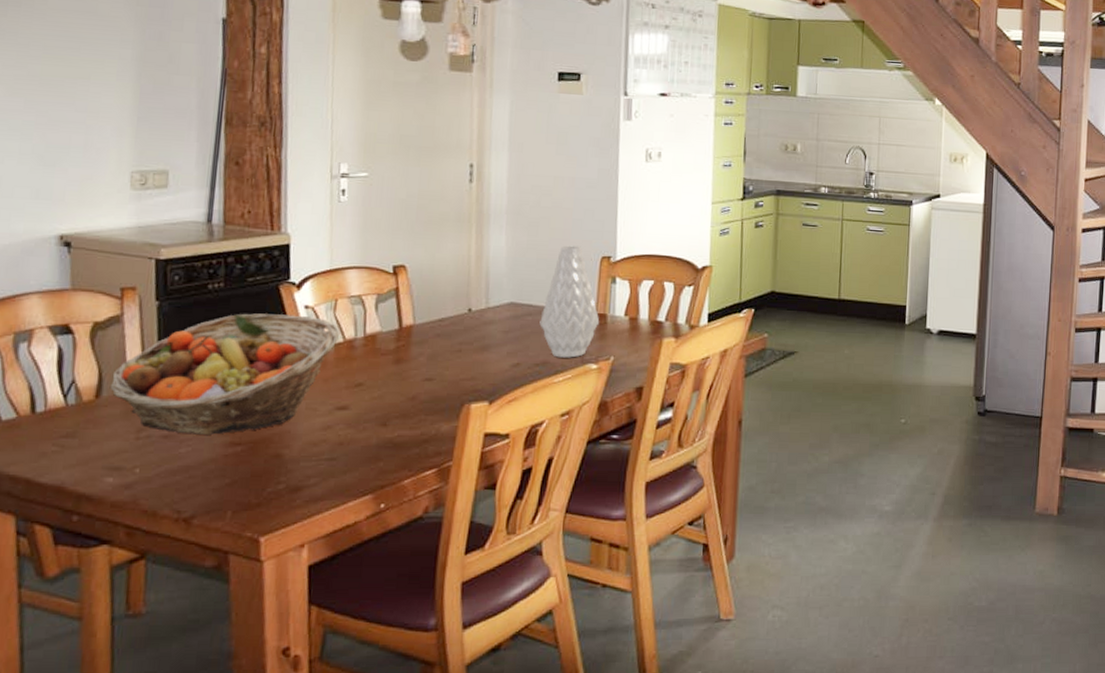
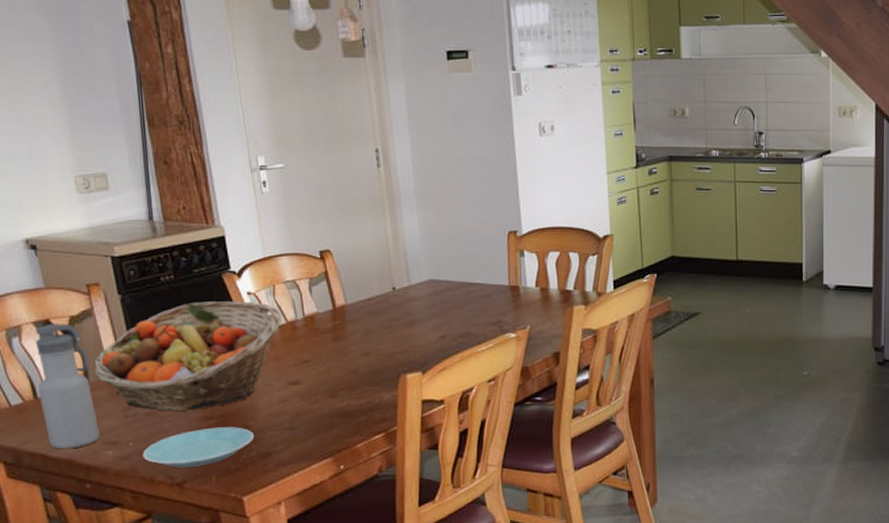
water bottle: none [37,329,106,474] -> present [35,323,100,449]
plate: none [148,455,286,501] -> present [142,427,255,468]
vase: present [539,245,600,358] -> none [458,222,513,329]

